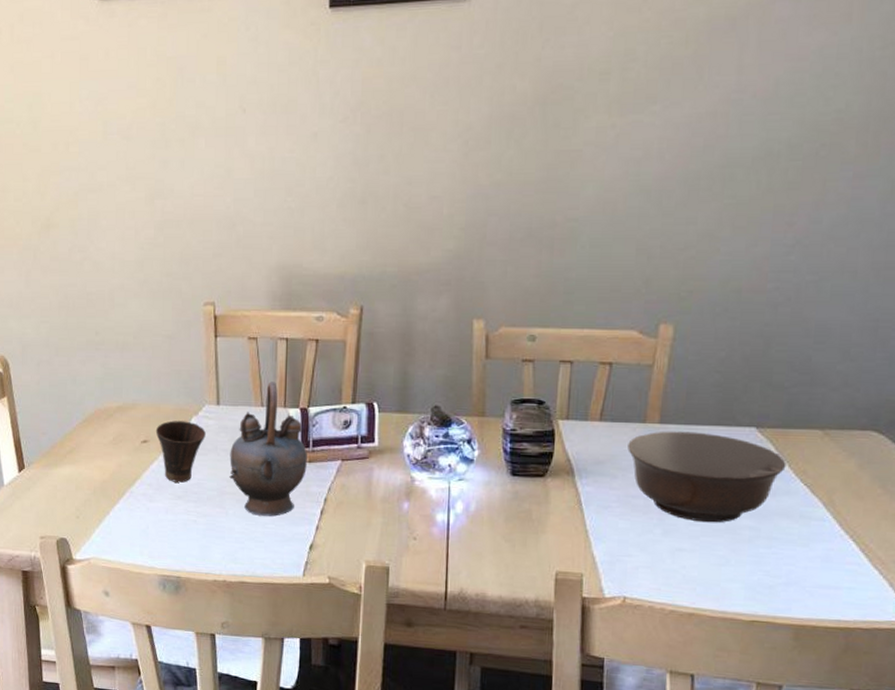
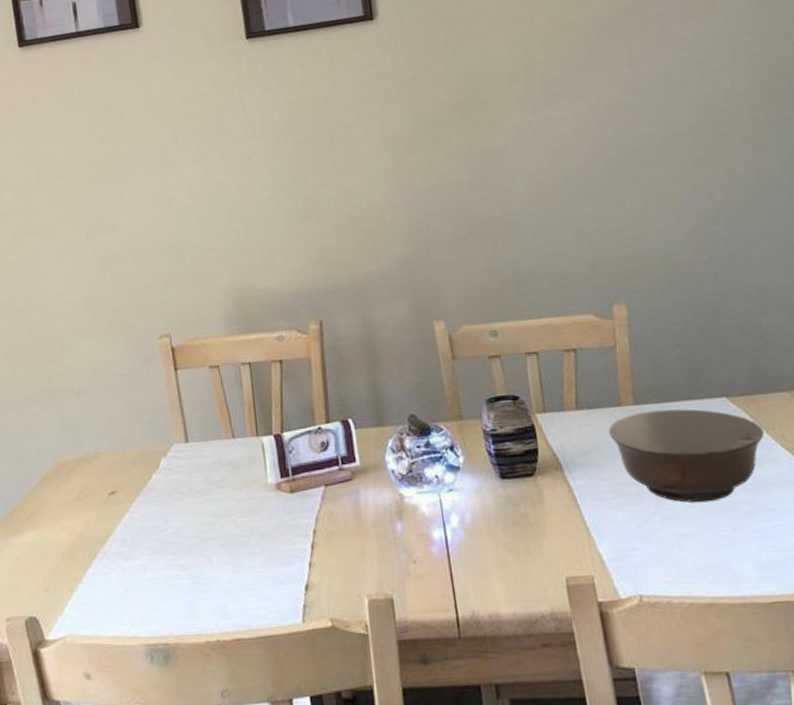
cup: present [155,420,206,483] -> none [123,464,178,535]
teapot: present [229,381,308,517] -> none [205,410,290,560]

